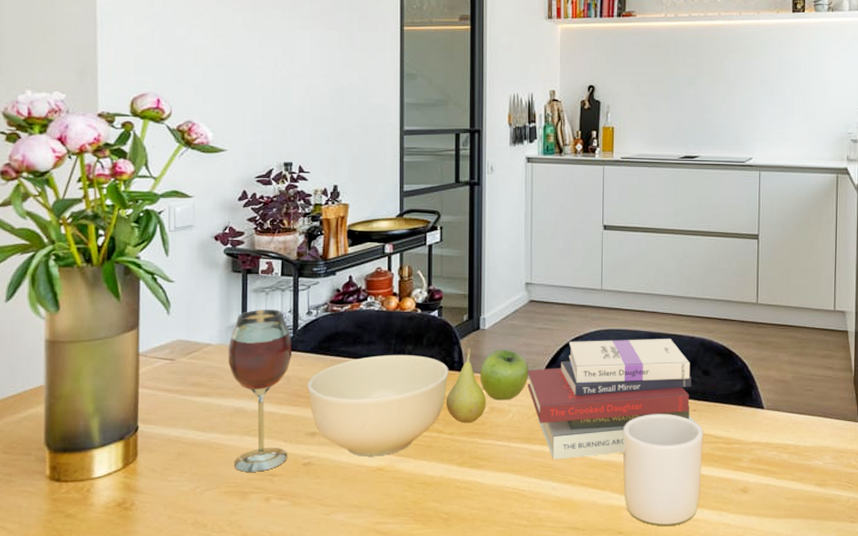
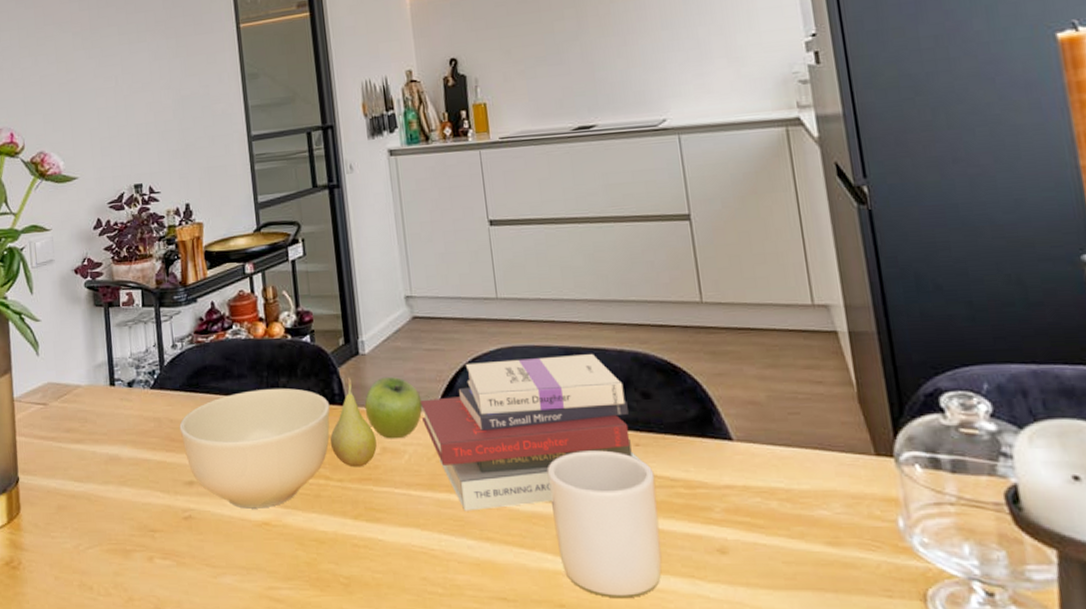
wineglass: present [228,309,292,472] -> none [97,344,167,527]

